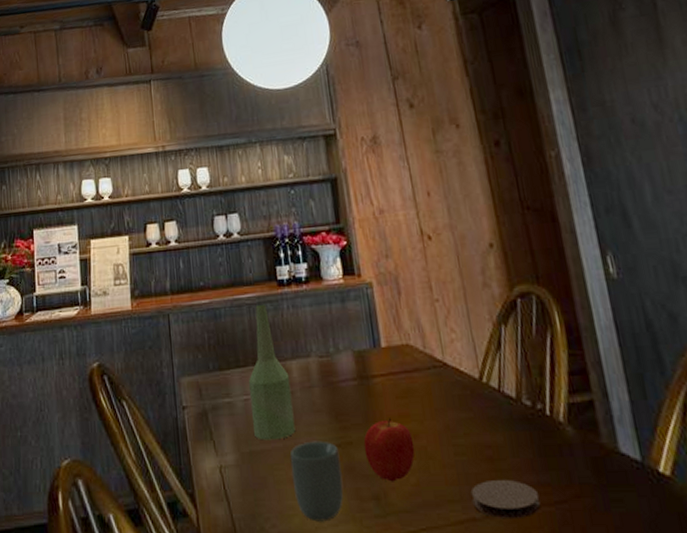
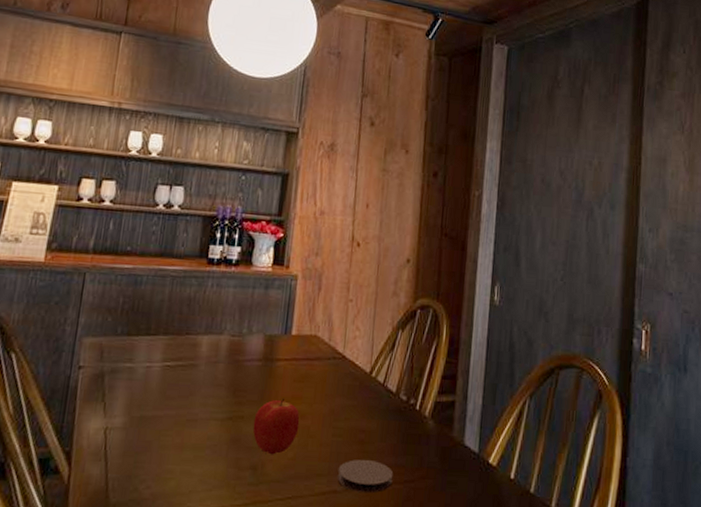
bottle: present [248,304,296,441] -> none [149,278,198,408]
cup: present [289,440,344,522] -> none [176,412,229,486]

